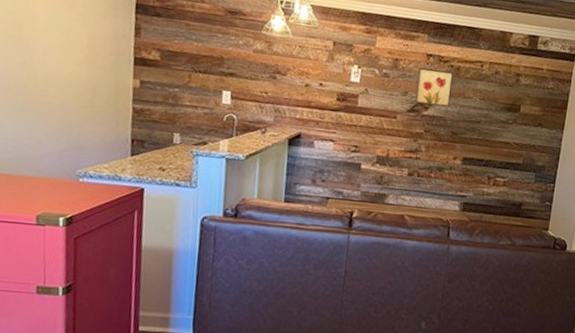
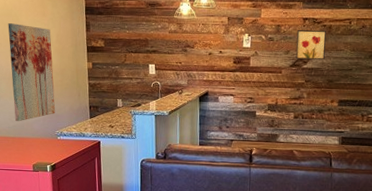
wall art: none [12,11,81,153] -> present [8,23,56,122]

